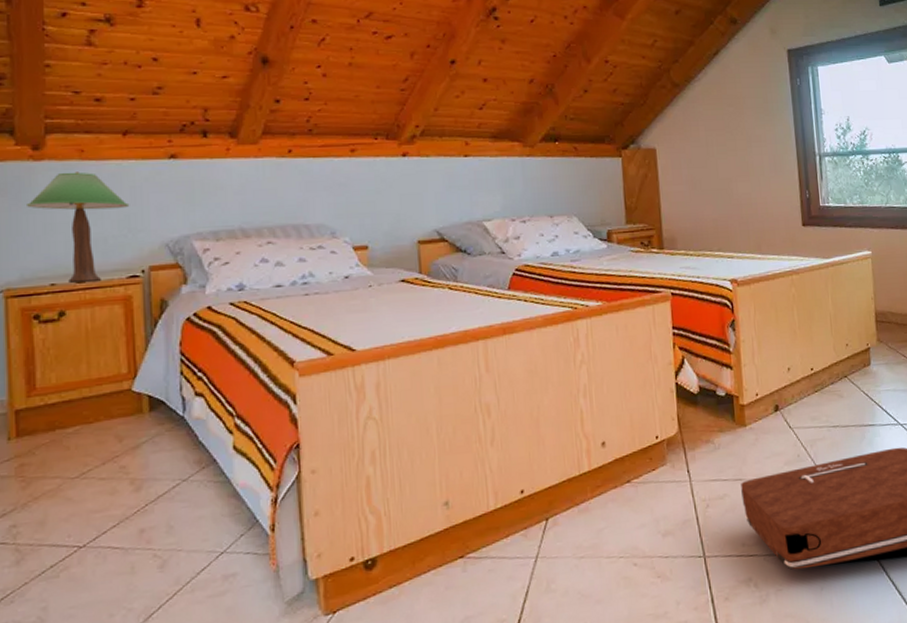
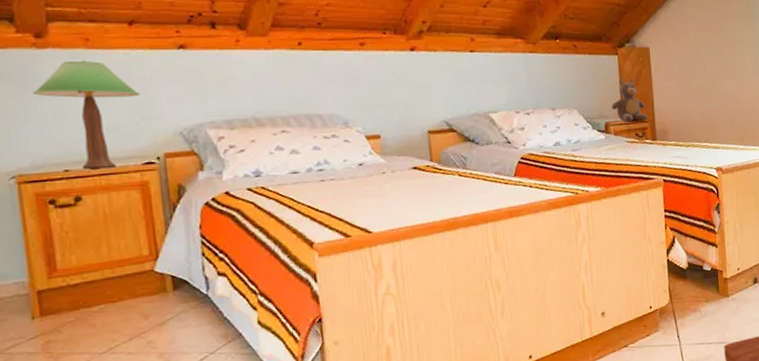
teddy bear: none [615,182,655,231] -> present [612,78,648,123]

